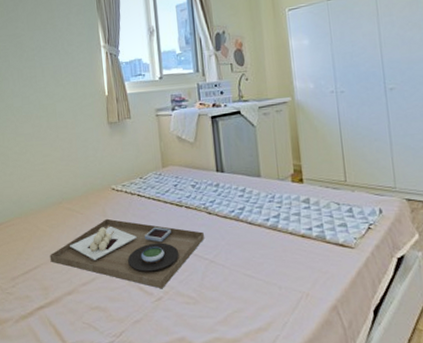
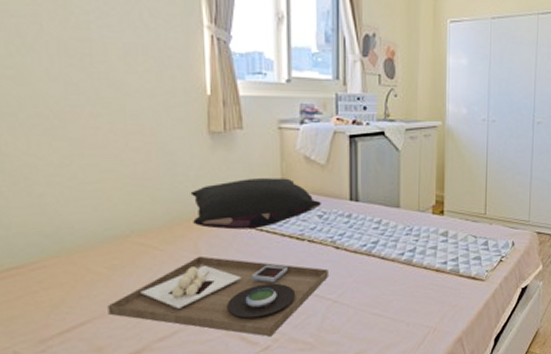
pillow: none [98,155,193,198] -> present [190,178,321,230]

